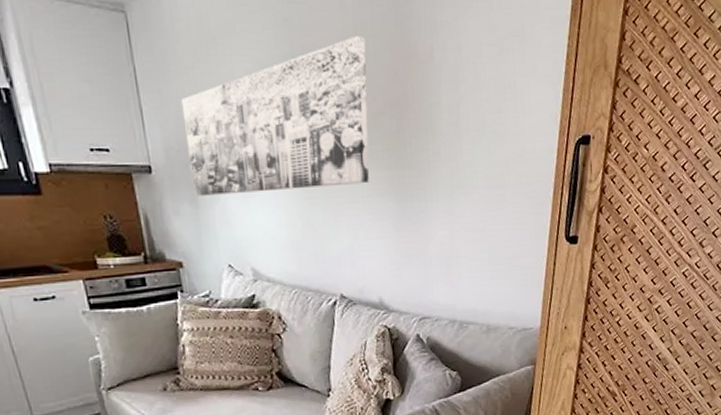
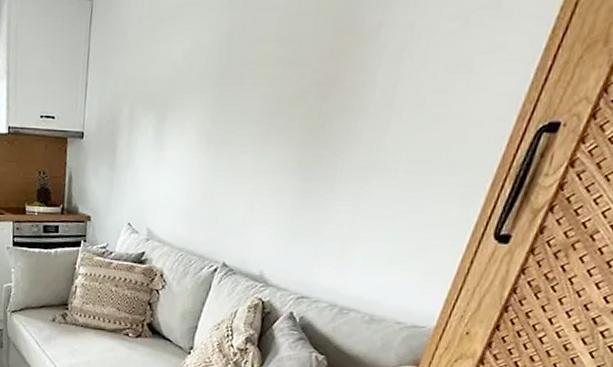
wall art: present [181,35,370,197] -> none [114,13,308,162]

